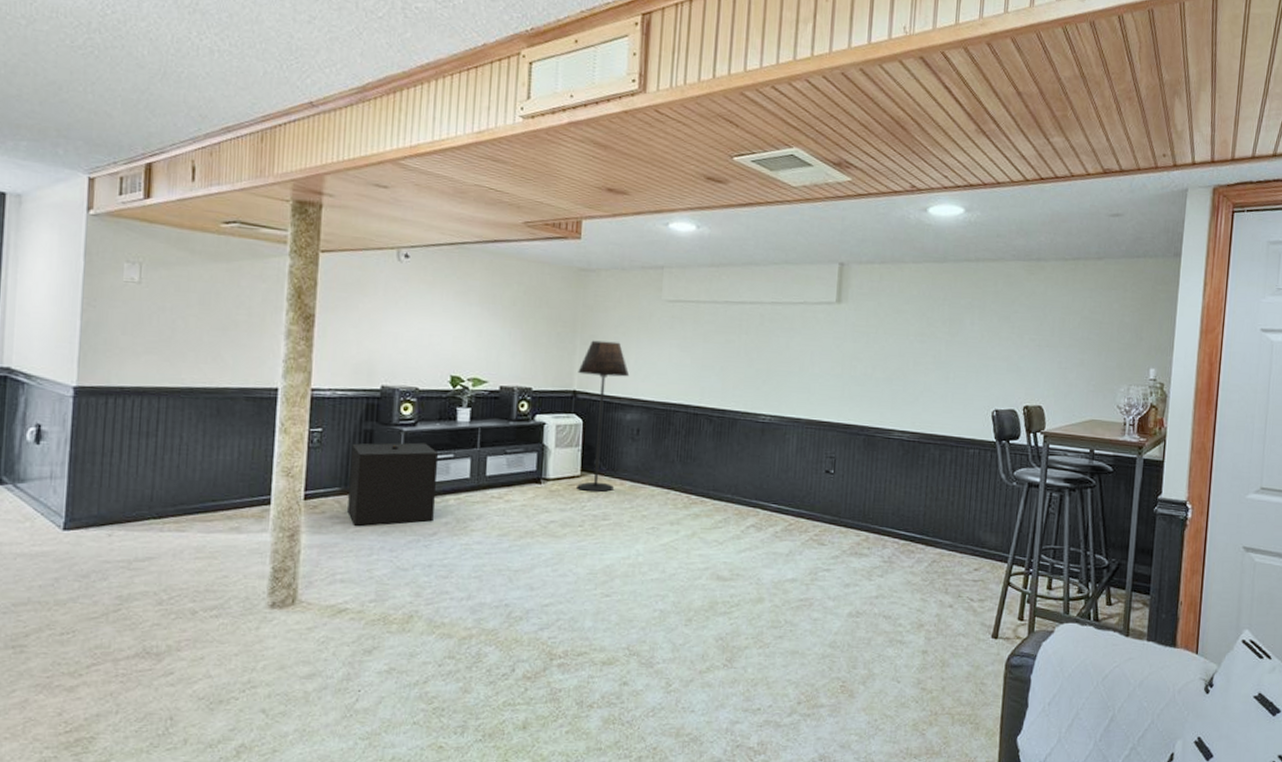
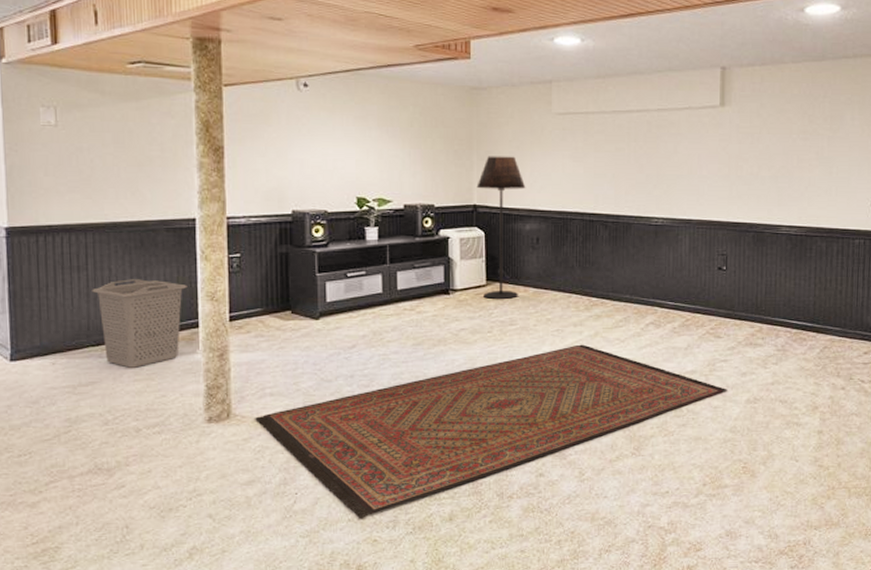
laundry basket: none [159,449,263,544] -> present [92,279,187,368]
area rug: none [322,544,829,723] -> present [255,344,728,519]
subwoofer: present [347,442,439,527] -> none [269,262,352,344]

